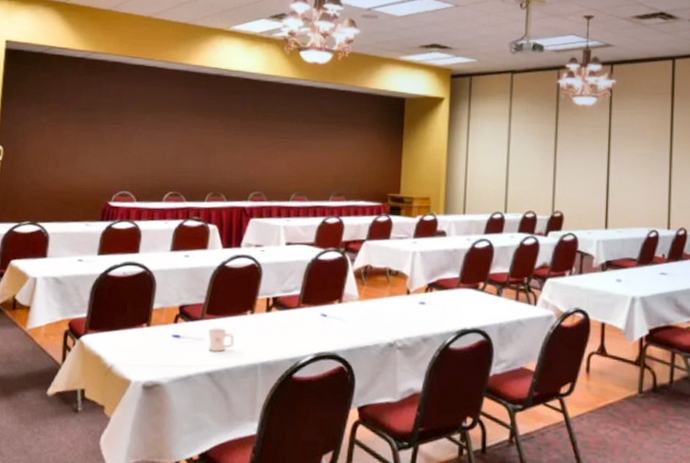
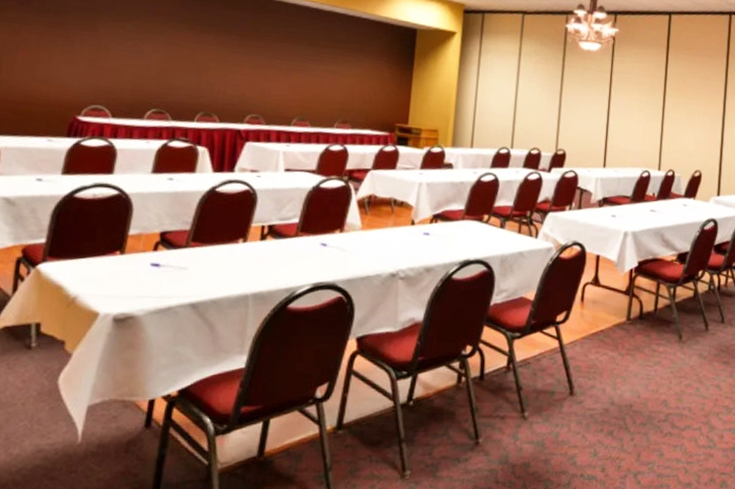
mug: present [208,327,235,352] -> none [193,255,224,282]

